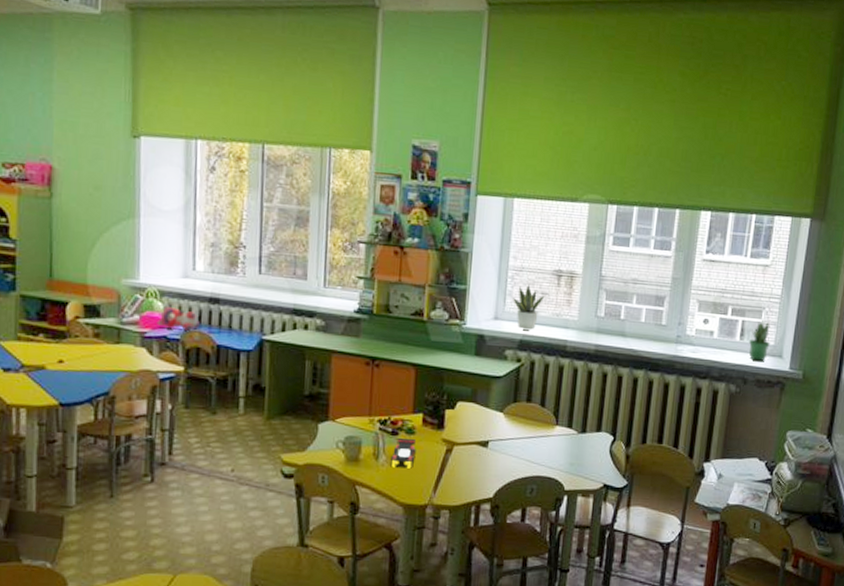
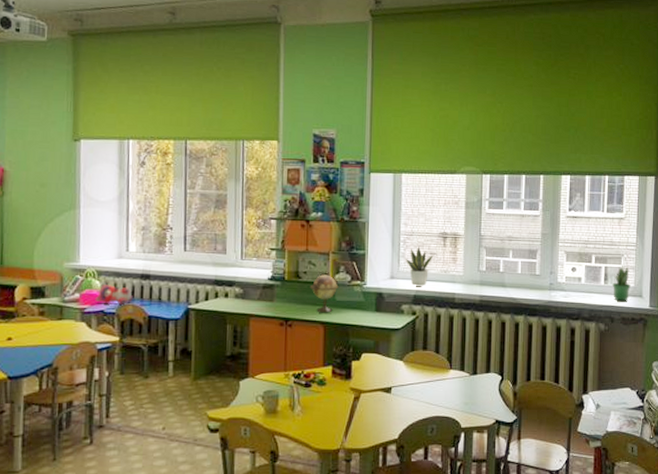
toy car: present [390,437,417,469] -> none [305,389,328,417]
globe: none [401,307,436,354] -> present [310,272,340,313]

